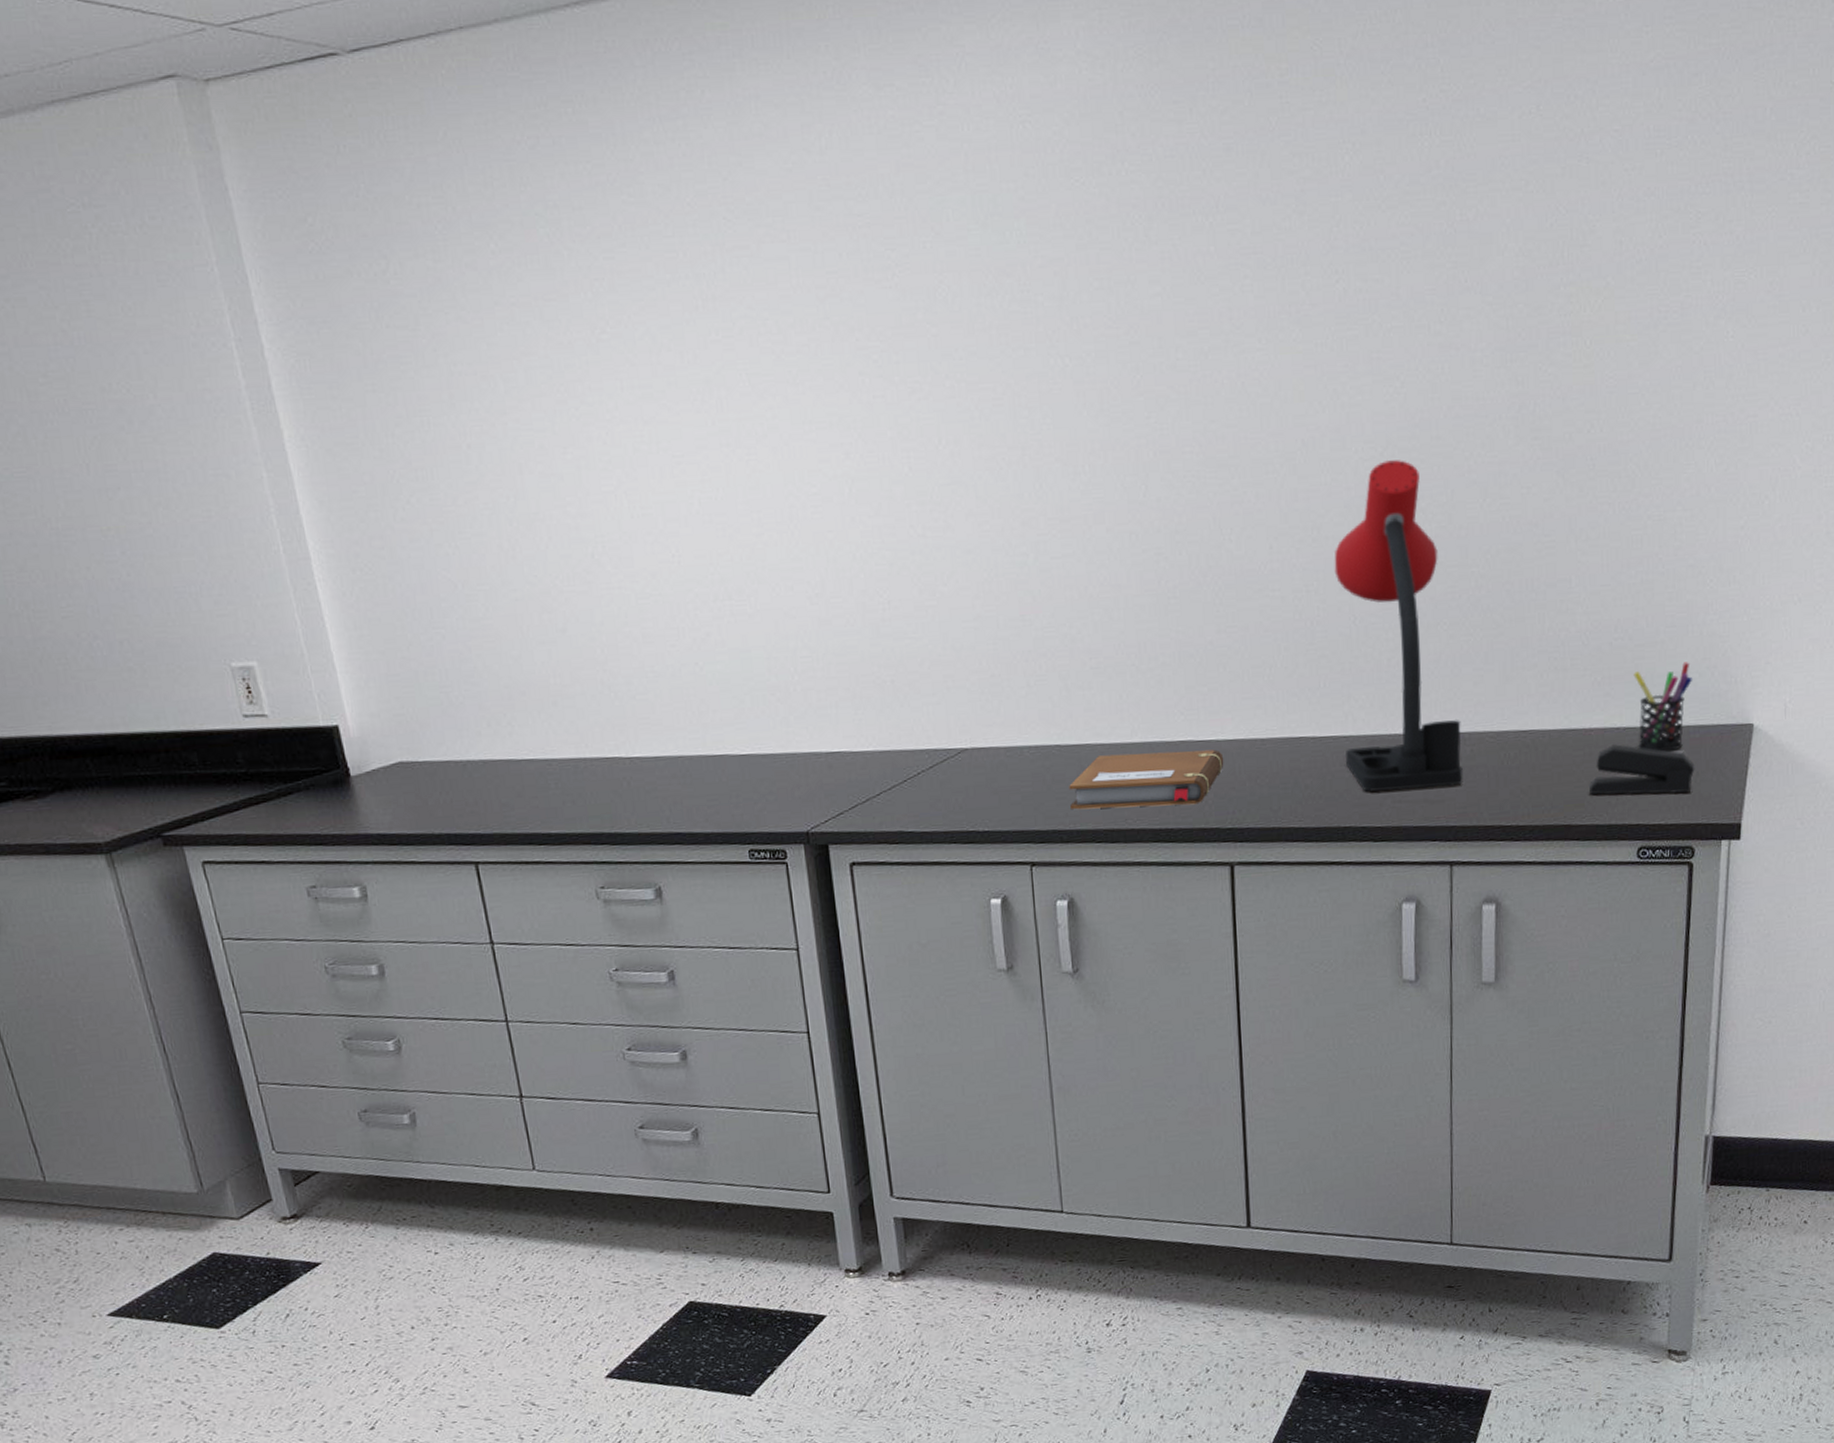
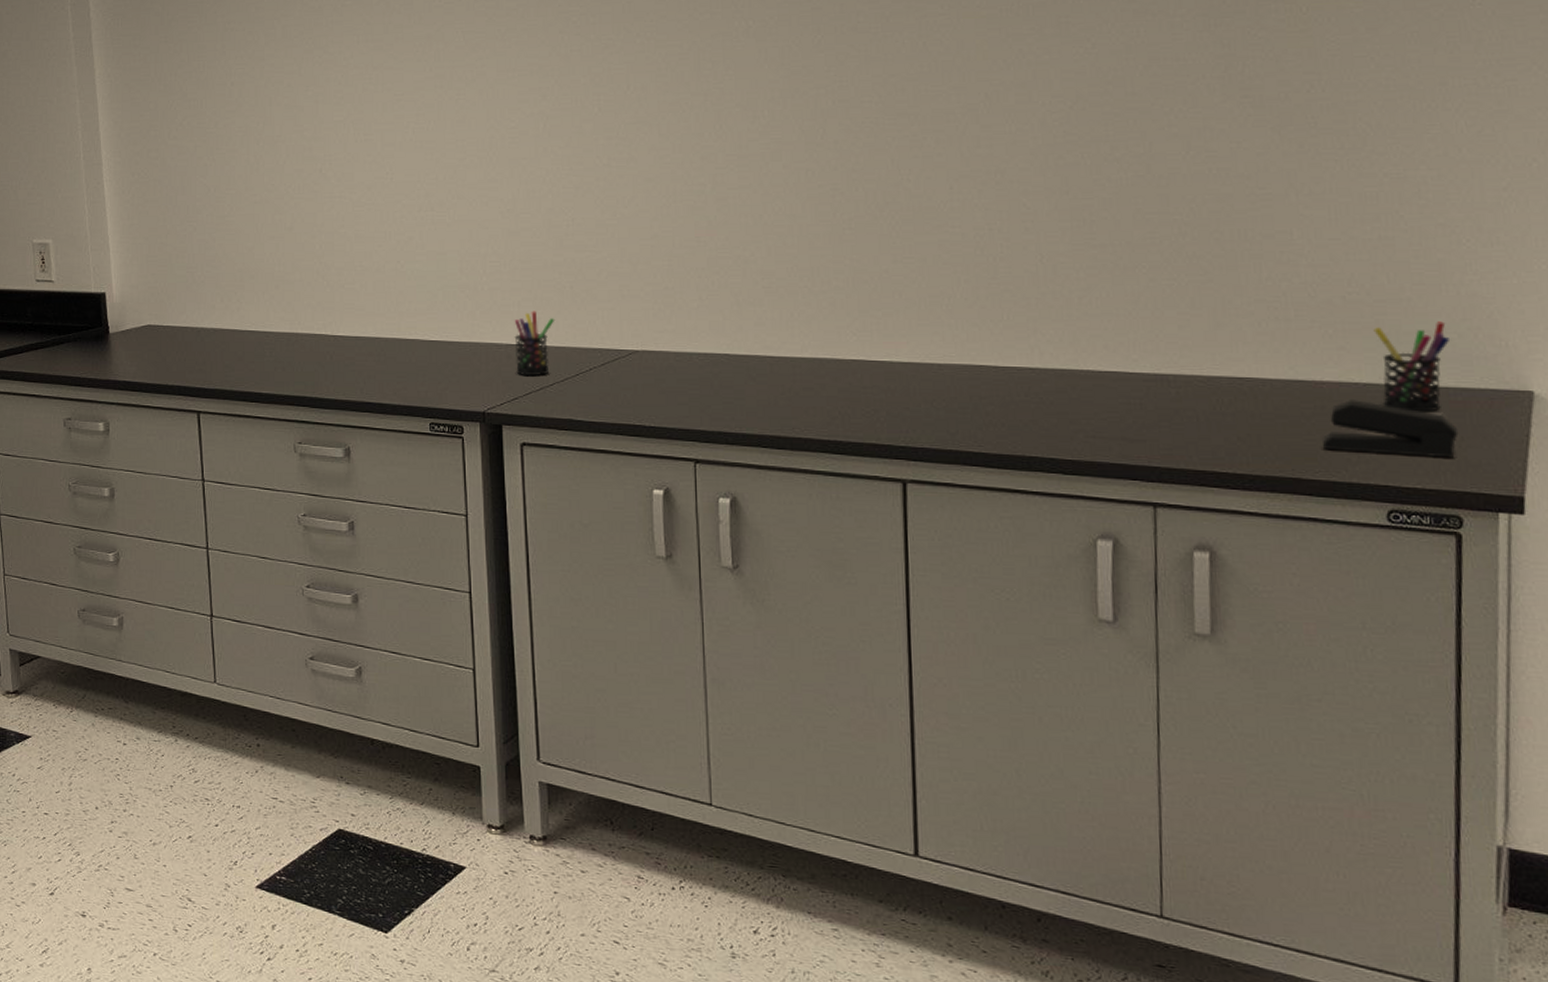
pen holder: none [832,711,878,787] -> present [514,311,555,375]
notebook: present [1069,749,1224,810] -> none [736,367,898,421]
desk lamp: present [1334,460,1463,793] -> none [1019,113,1168,427]

